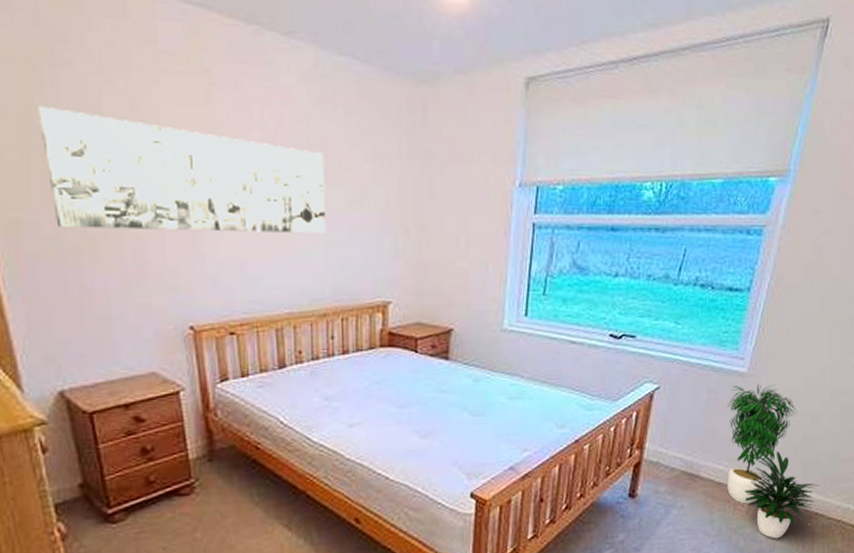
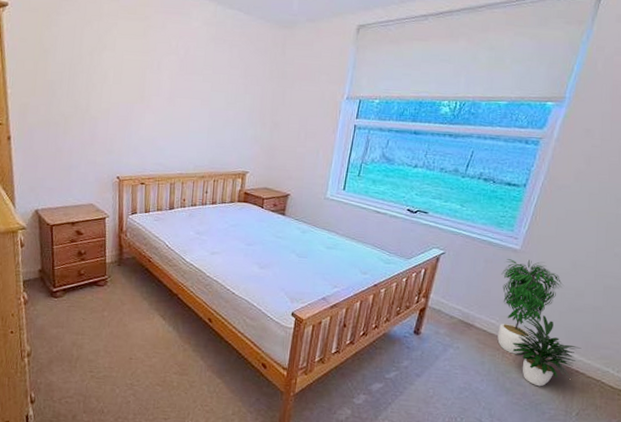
wall art: present [37,105,325,233] -> none [46,36,213,123]

